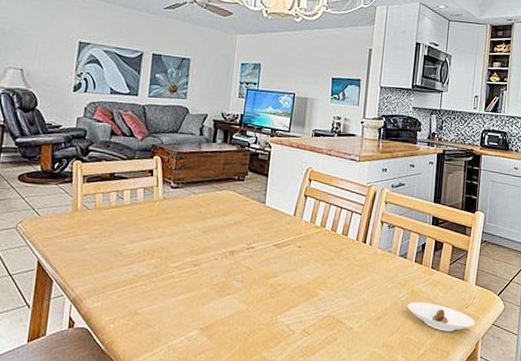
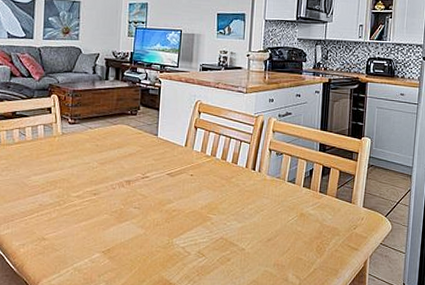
saucer: present [407,301,475,332] -> none [297,224,363,251]

